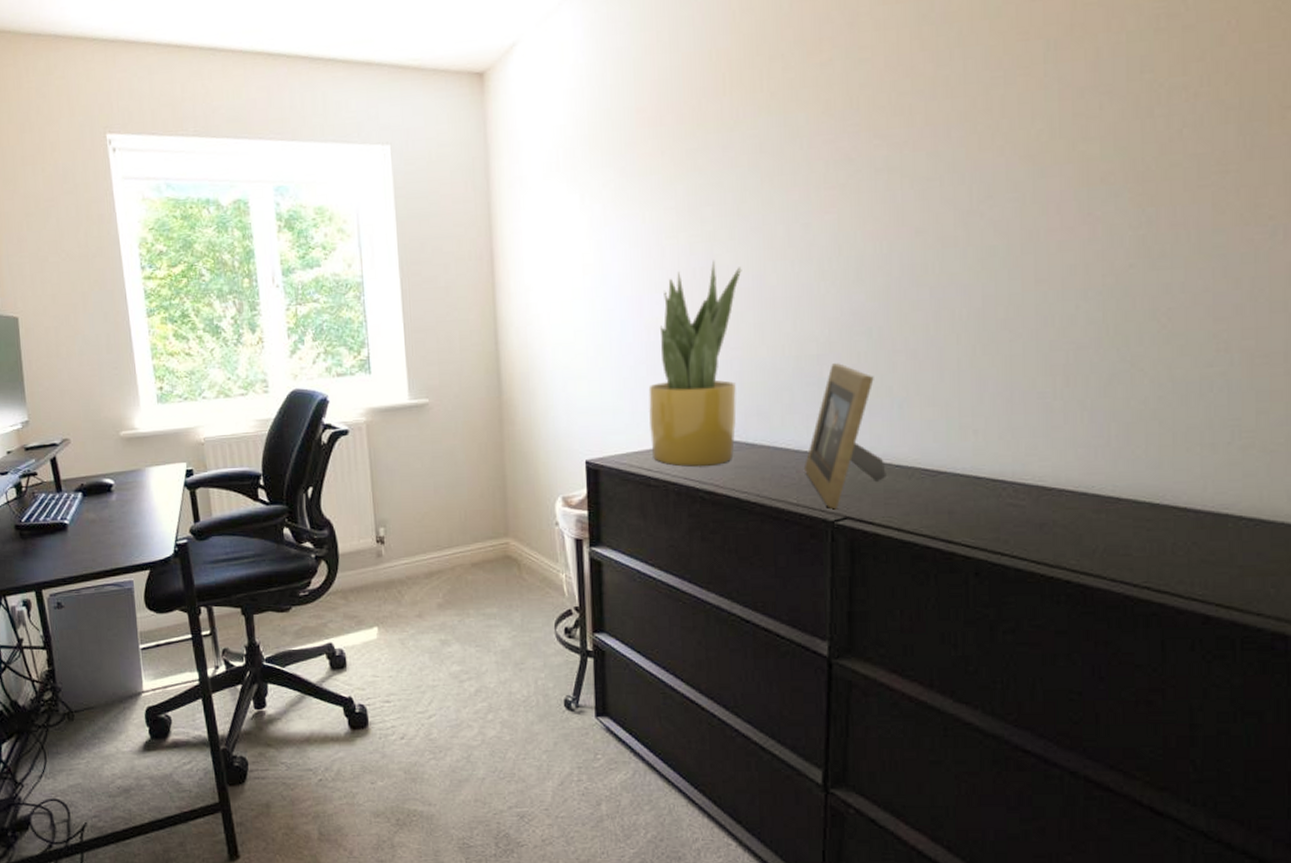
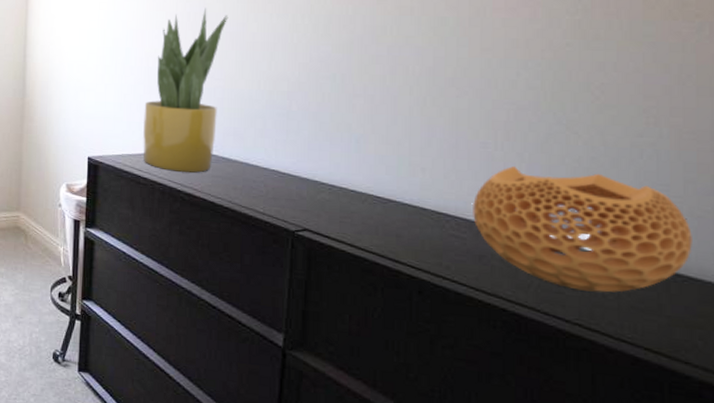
picture frame: present [803,363,886,510] -> none [270,100,343,222]
decorative bowl: none [1031,414,1265,550] -> present [473,166,692,293]

